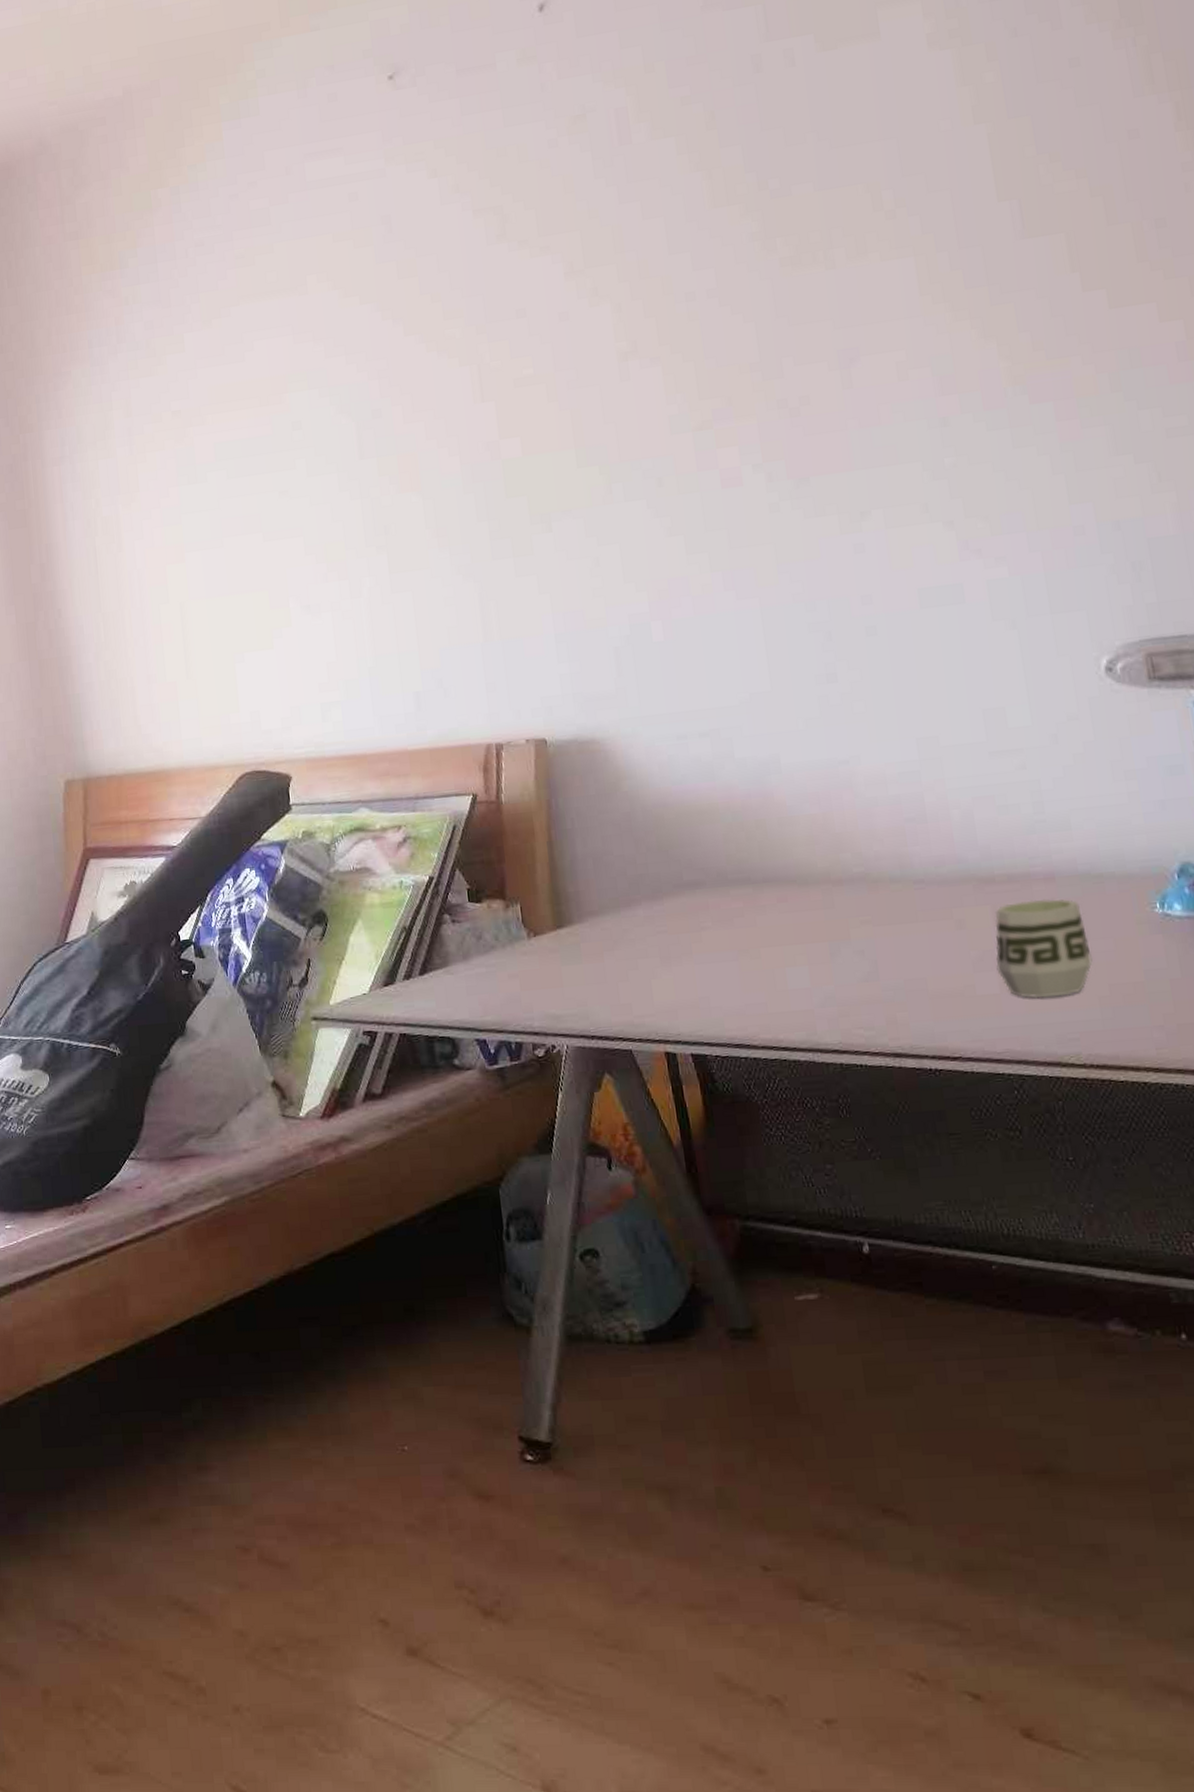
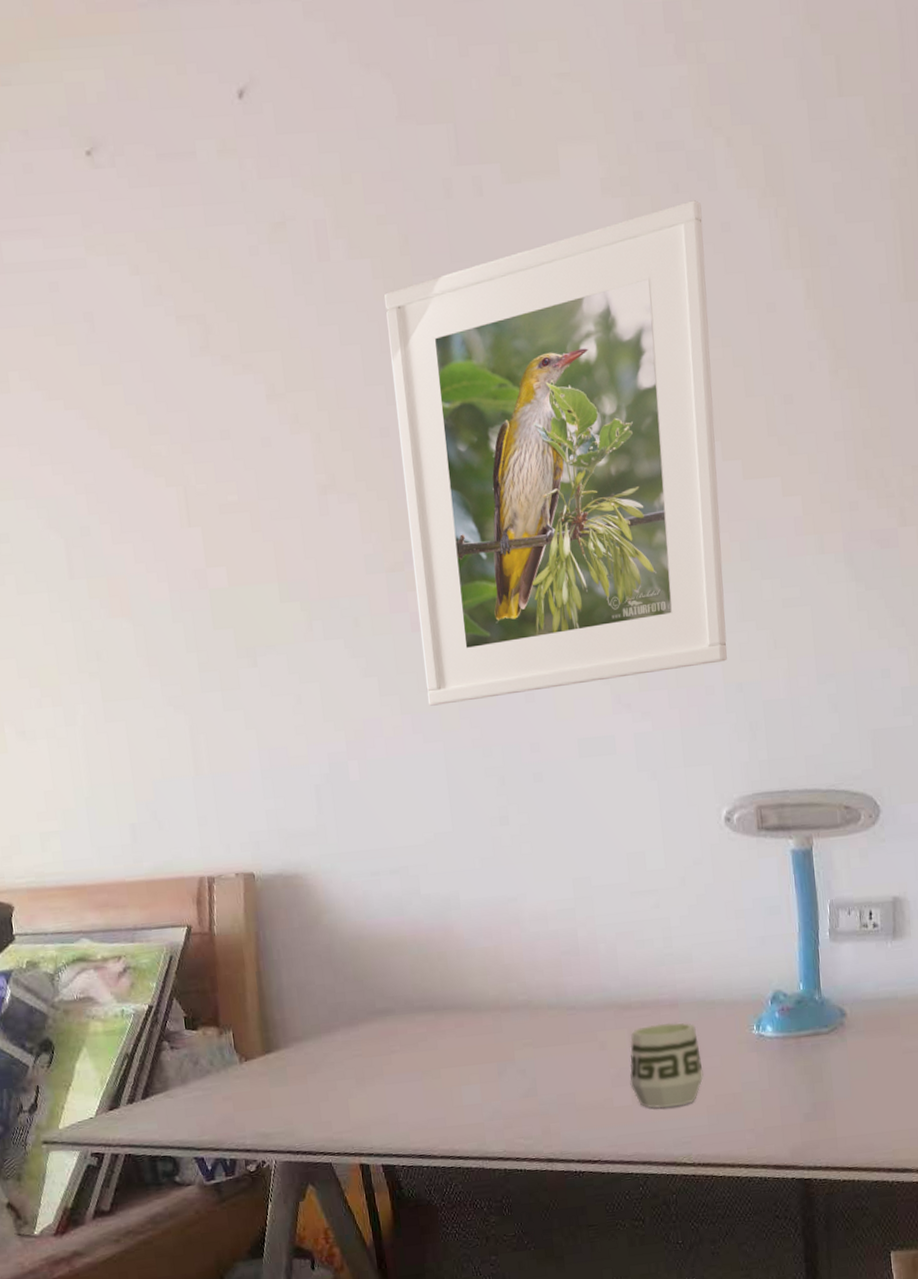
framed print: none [689,41,1100,562] -> present [384,200,728,706]

